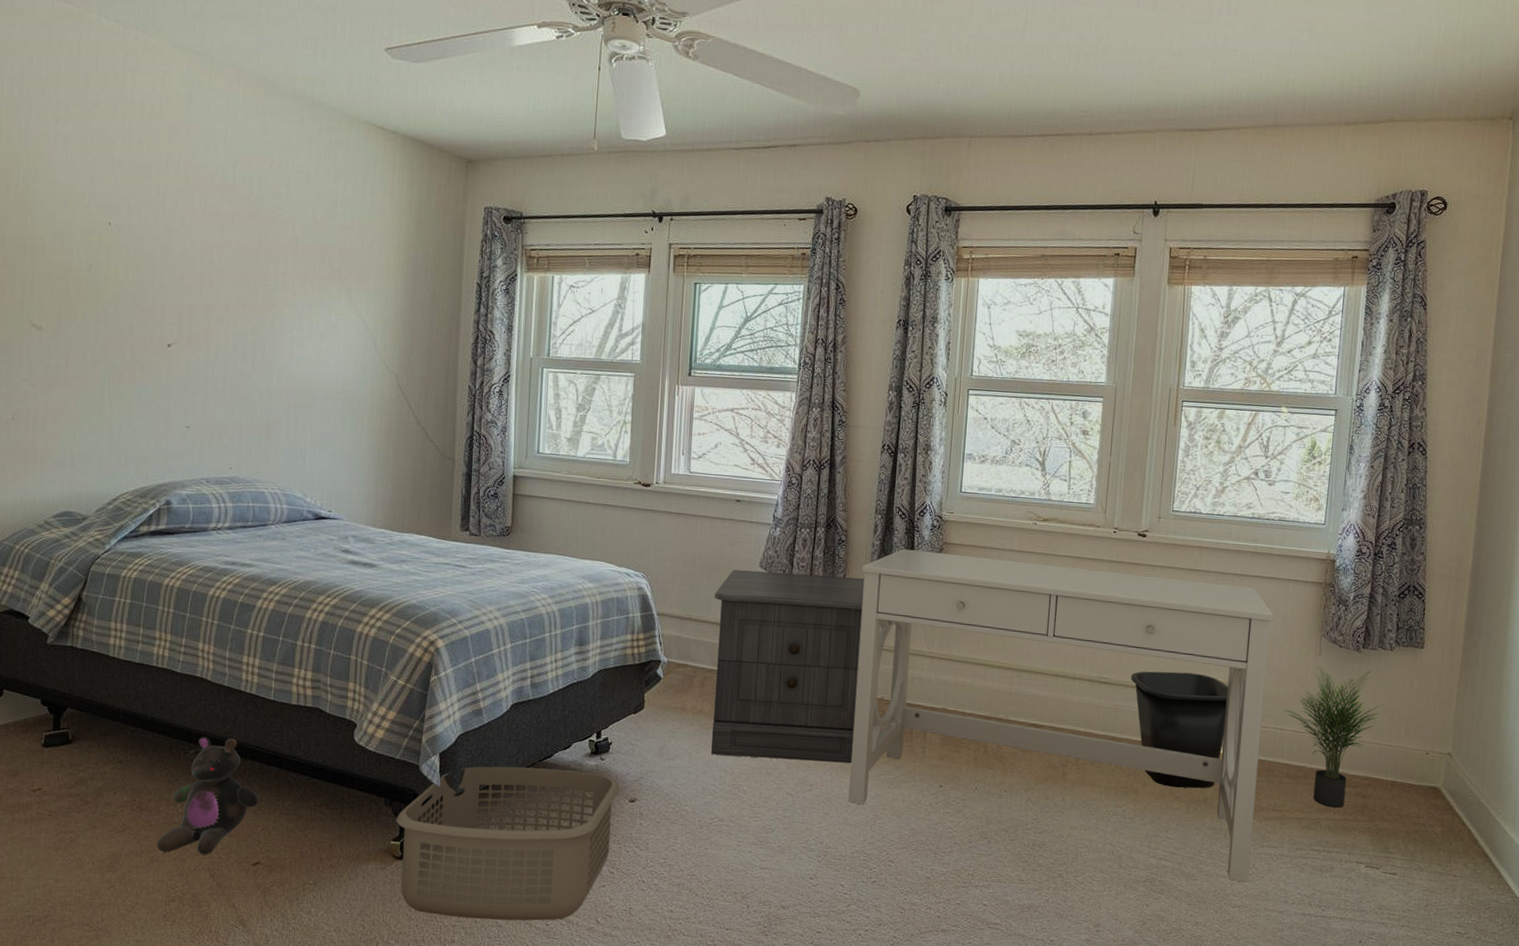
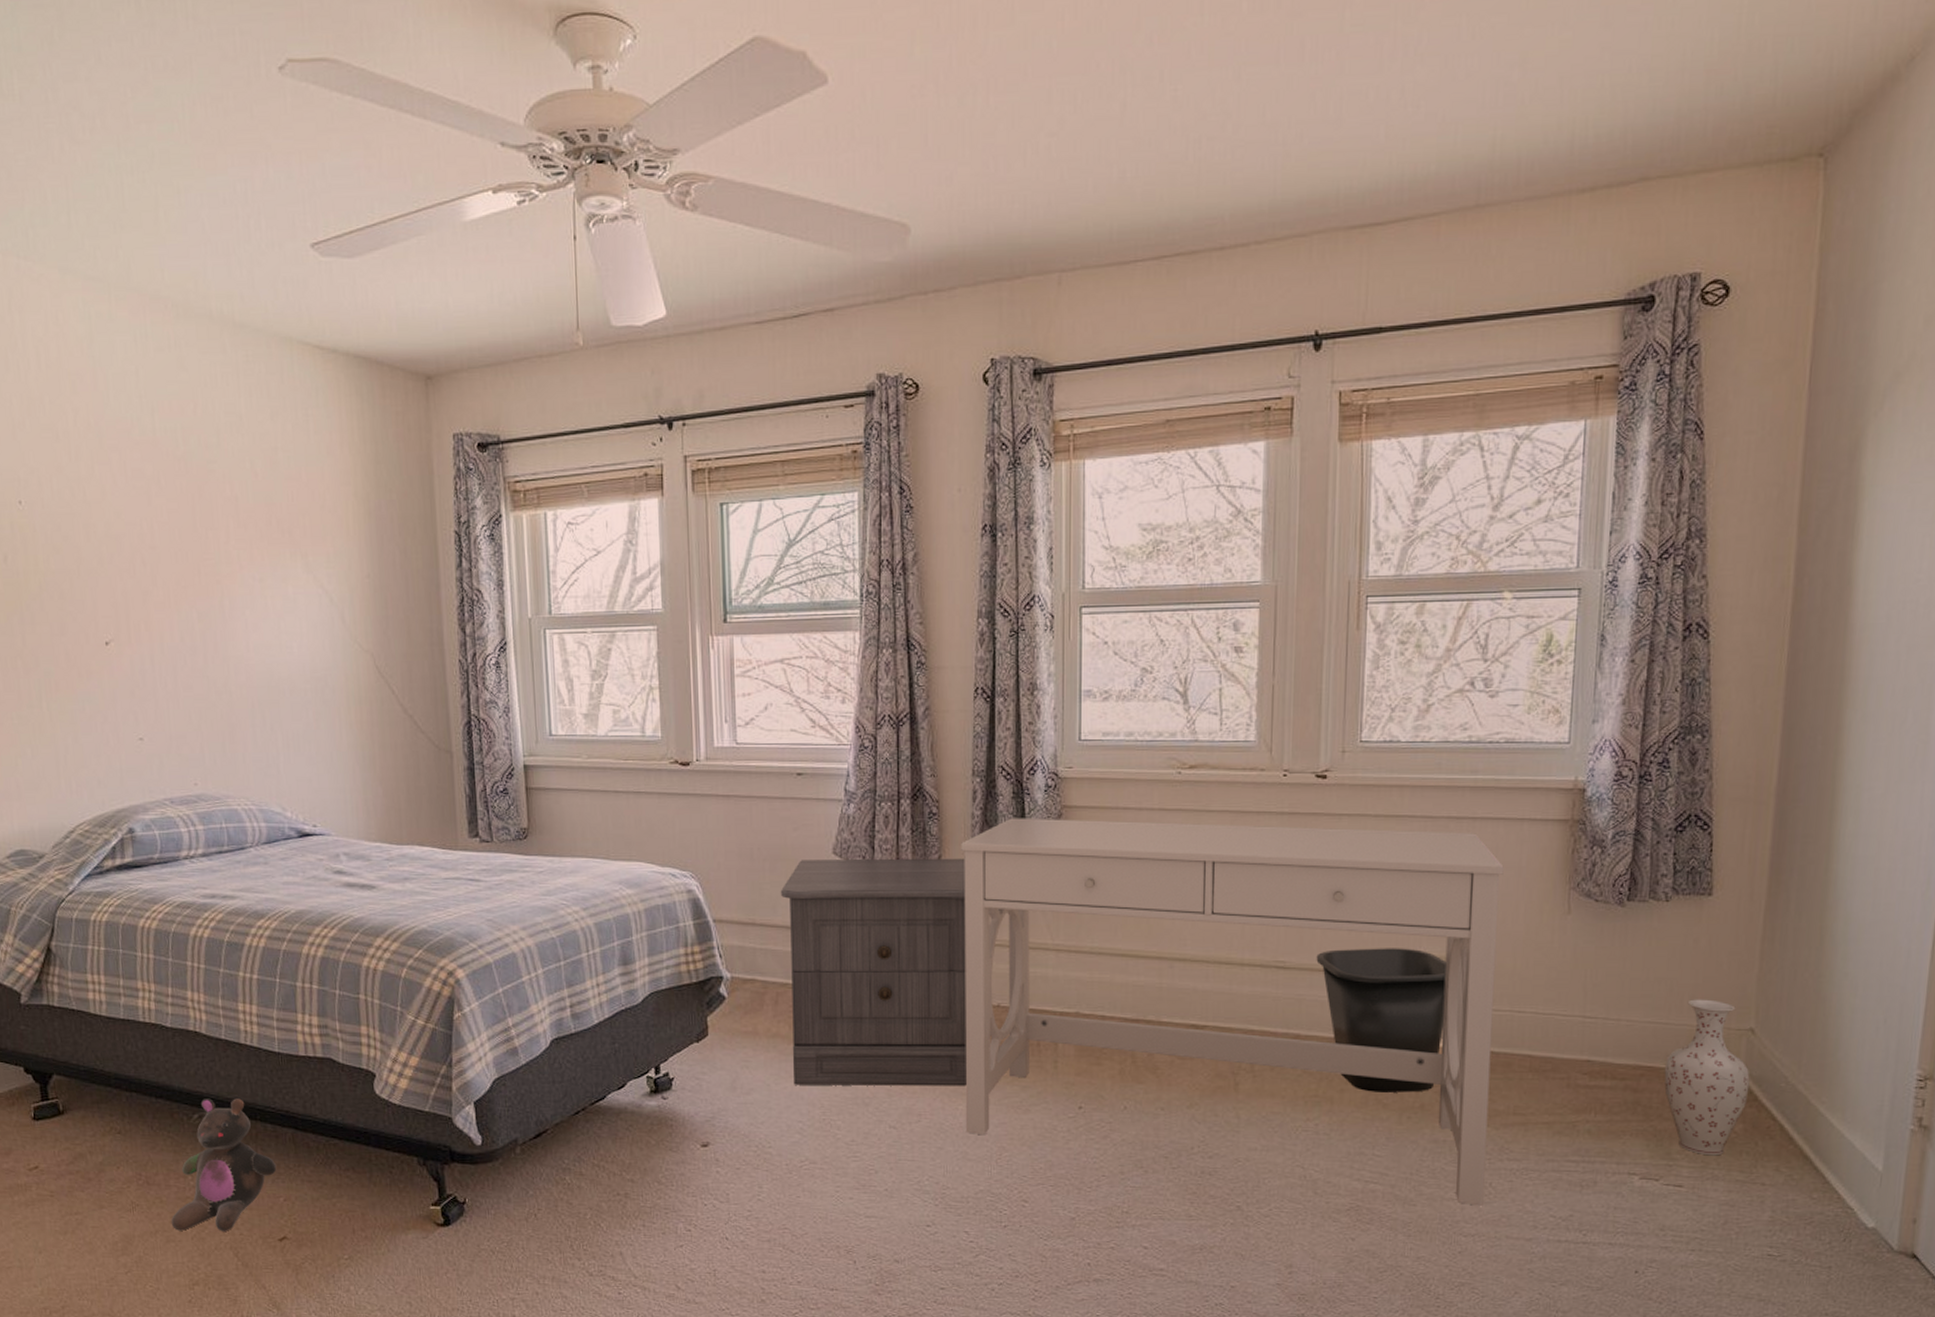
clothes hamper: present [396,766,620,921] -> none [433,1112,689,1290]
potted plant: present [1282,665,1384,808] -> none [1520,926,1659,1106]
vase: none [1385,727,1448,852] -> present [1664,999,1750,1156]

